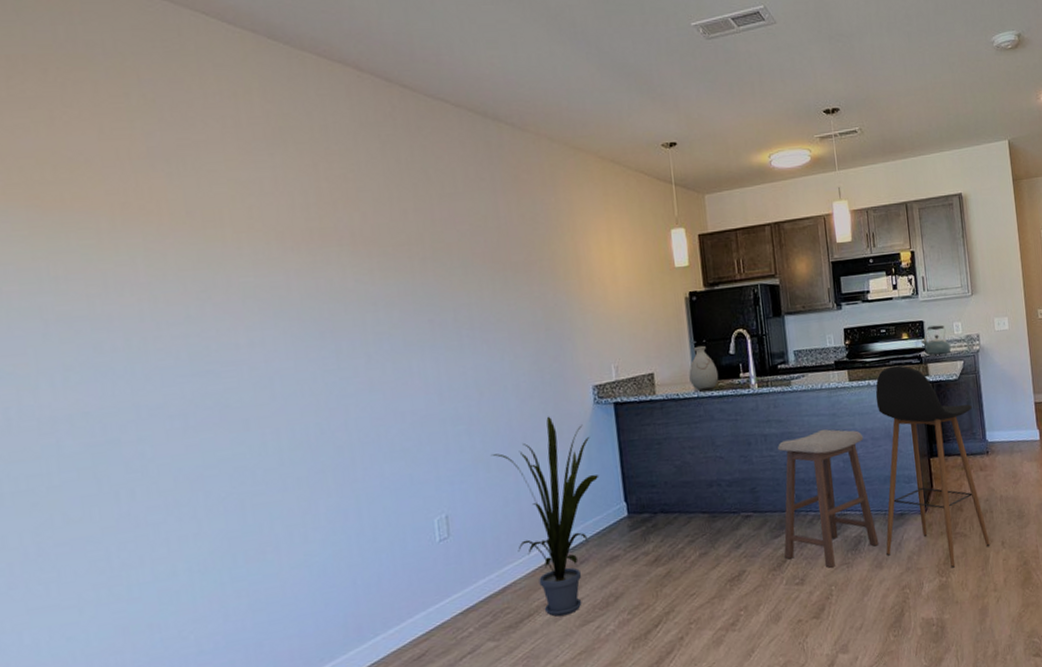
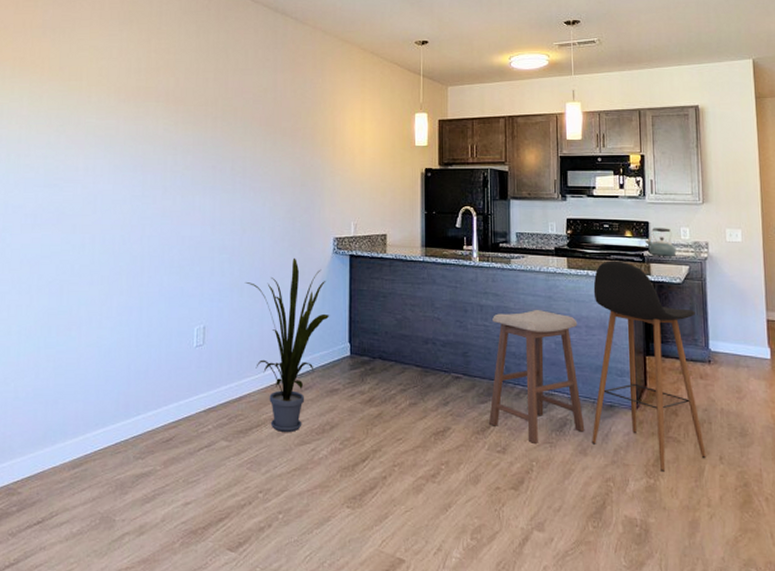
vase: present [689,345,719,392] -> none [417,216,444,257]

